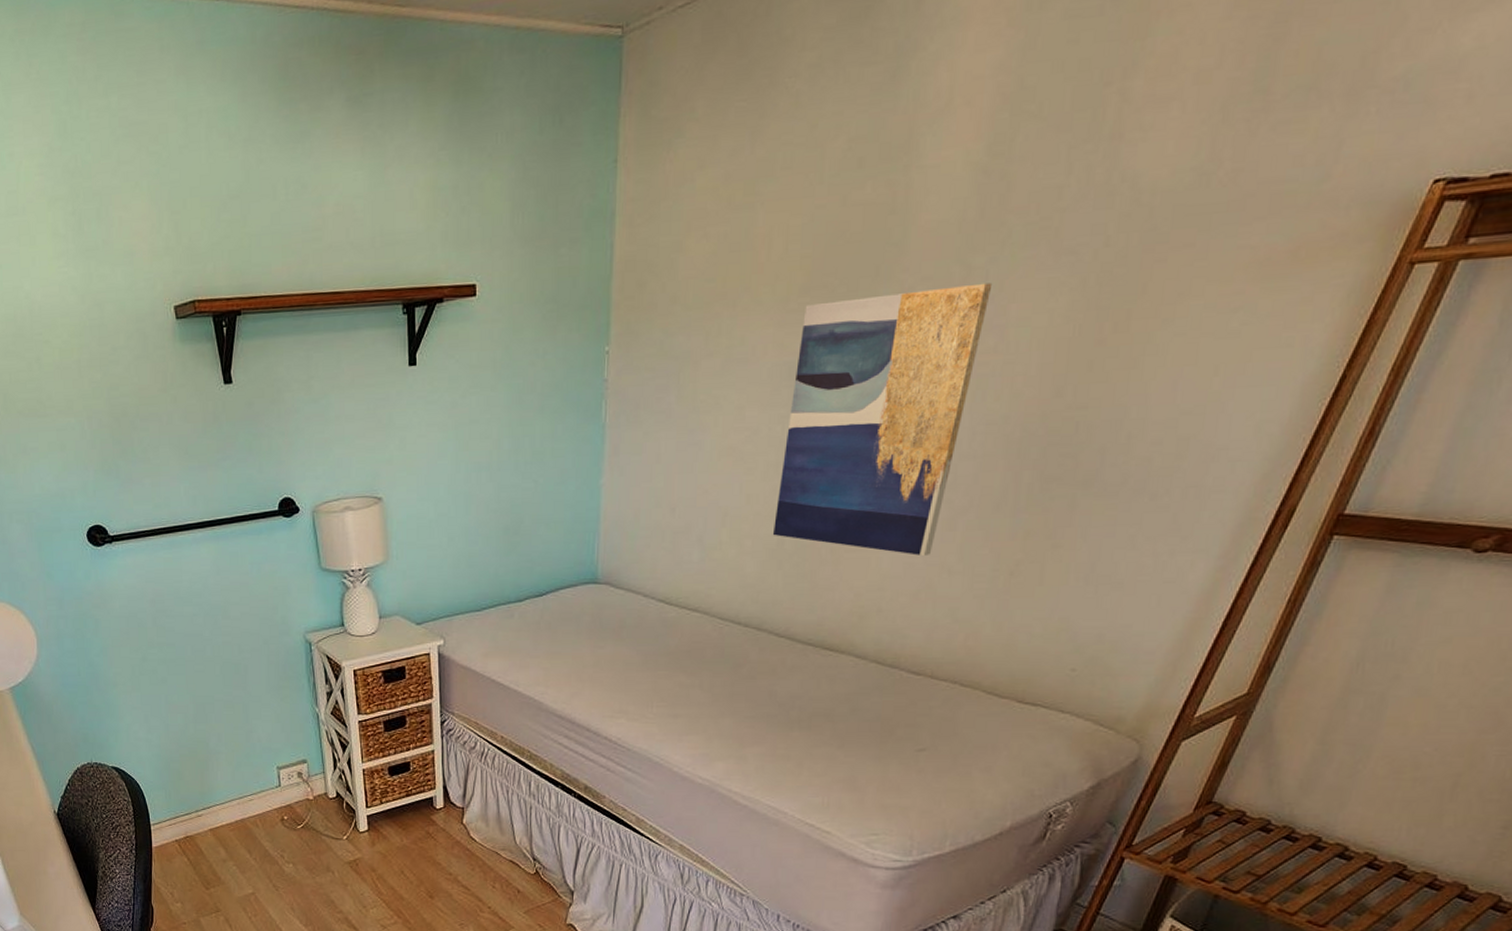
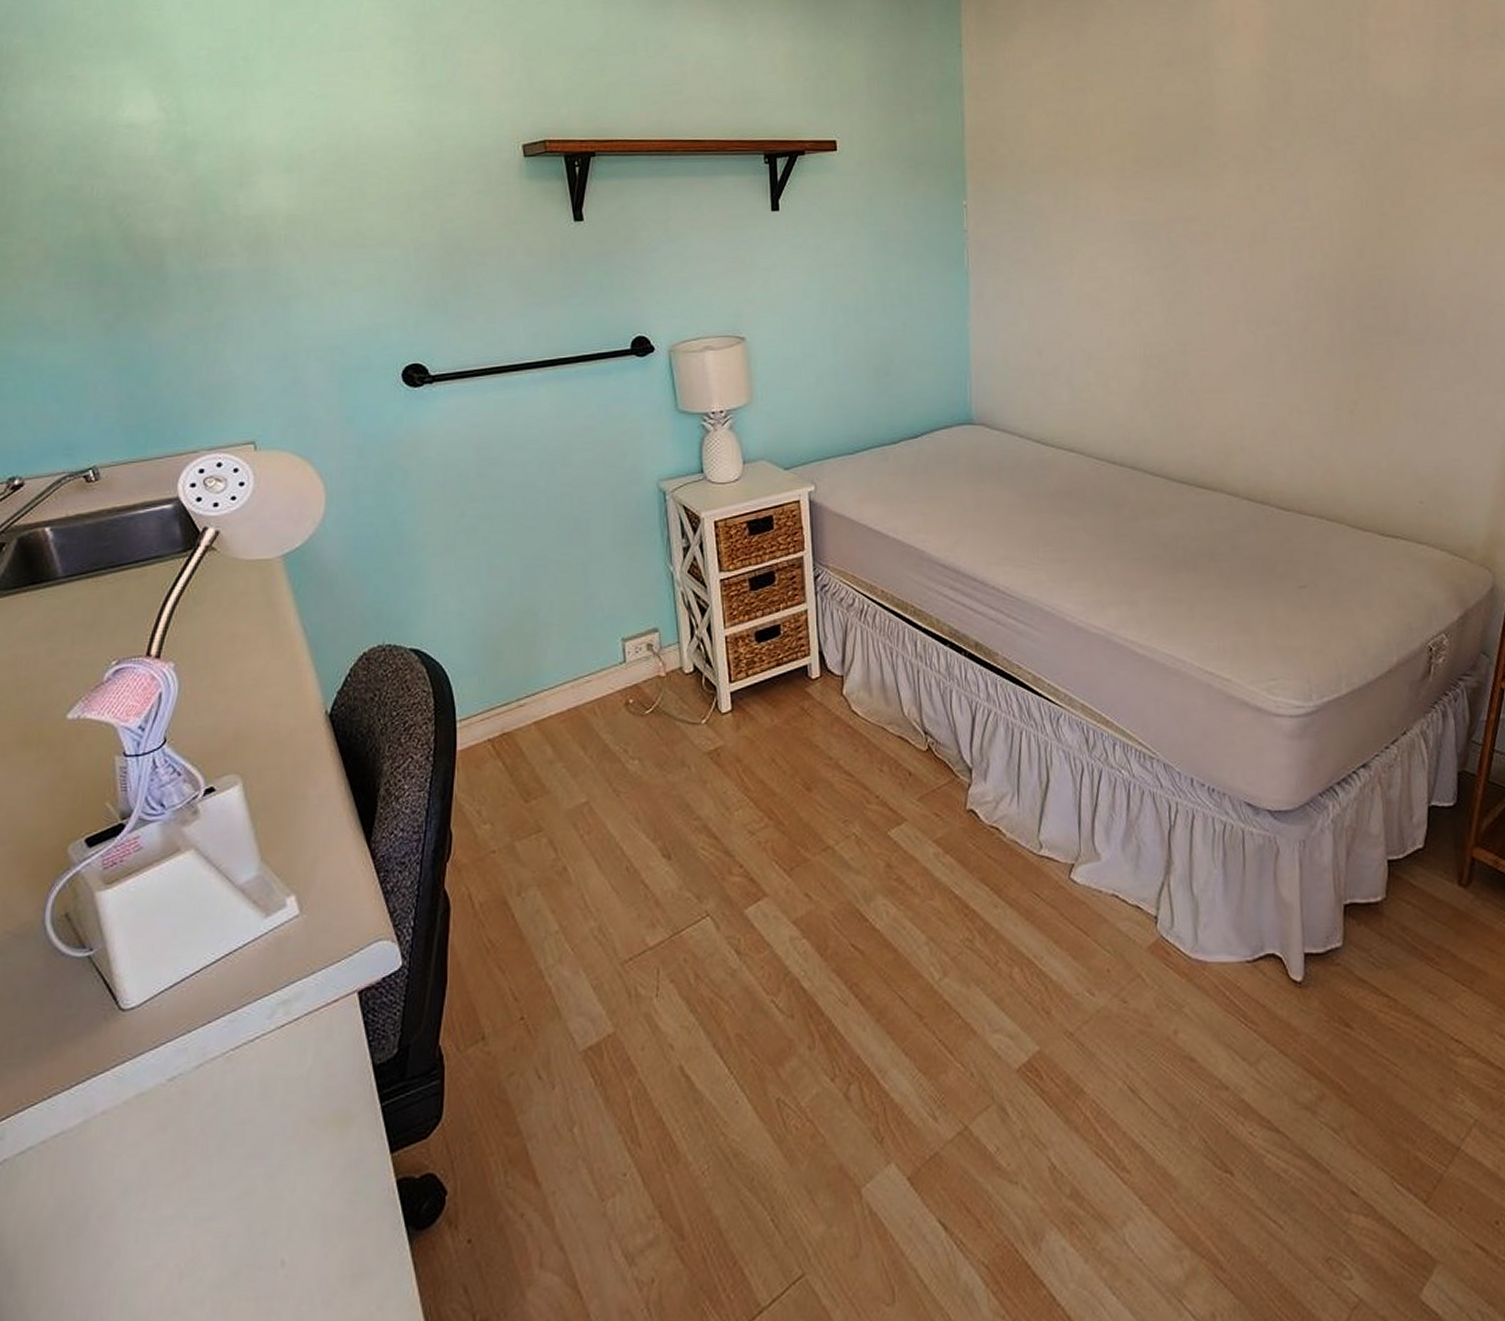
wall art: present [772,282,993,557] -> none [1135,163,1291,397]

